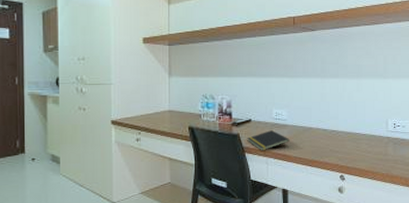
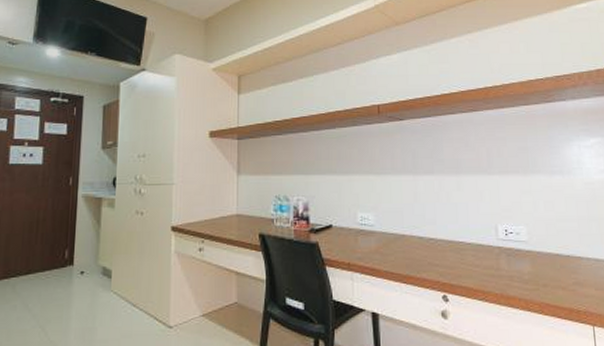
notepad: present [247,130,290,151] -> none [327,238,379,264]

